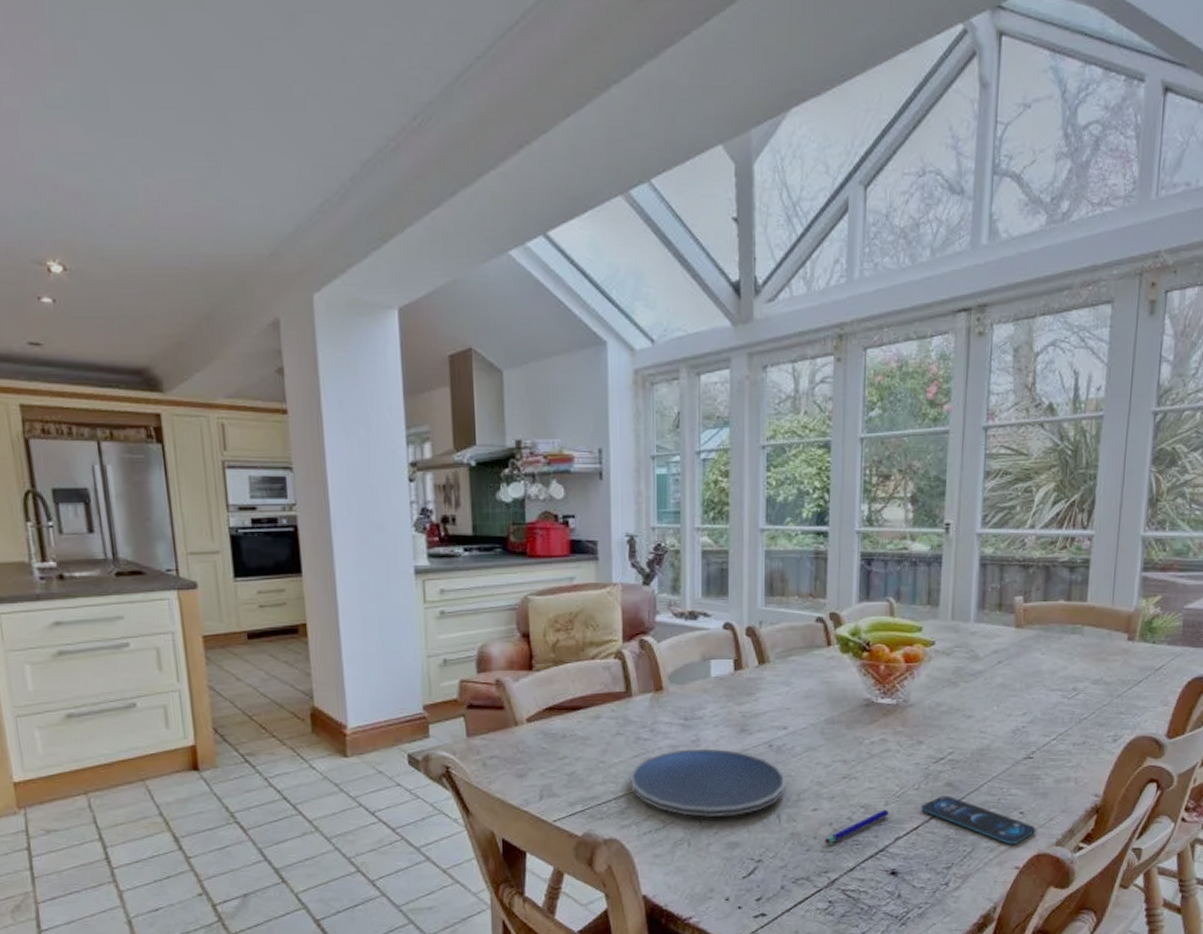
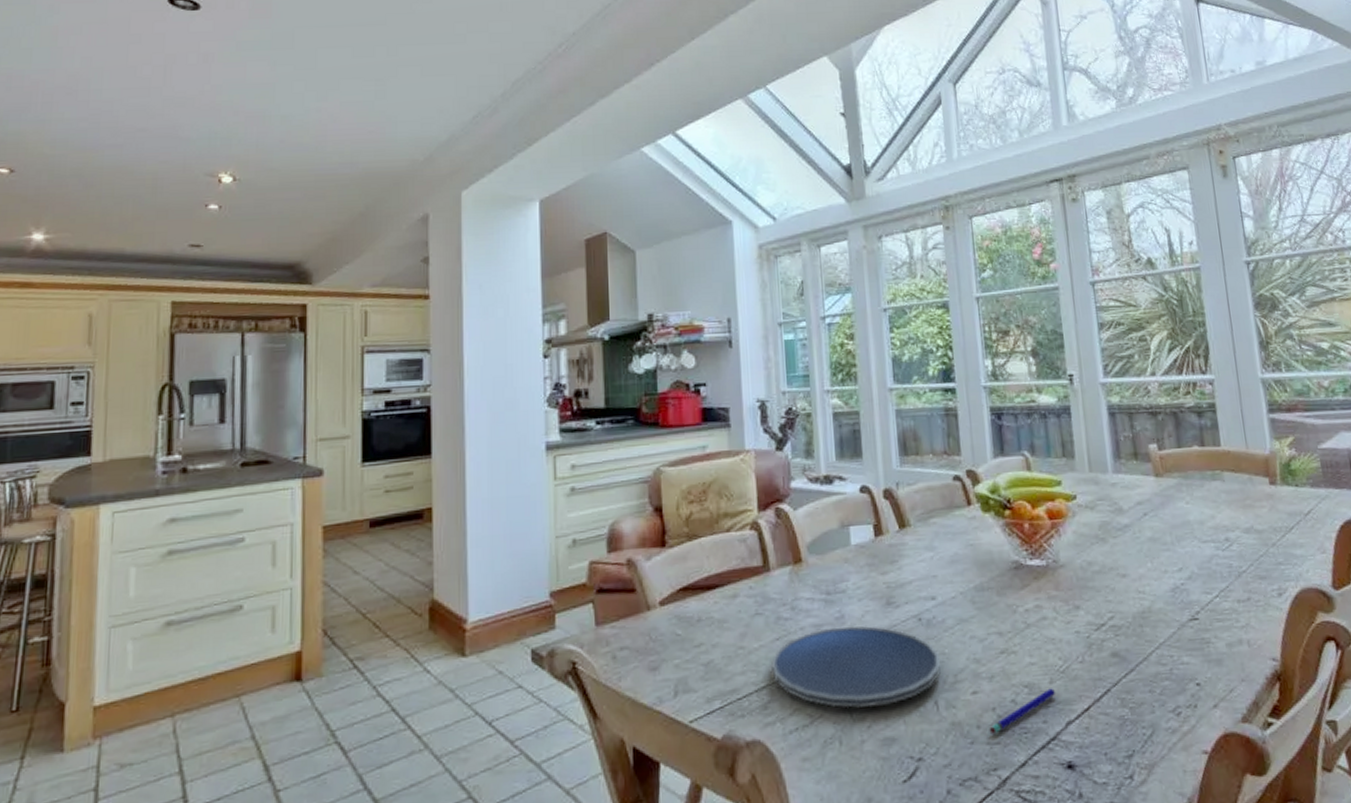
smartphone: present [921,795,1036,845] -> none [1089,668,1218,725]

